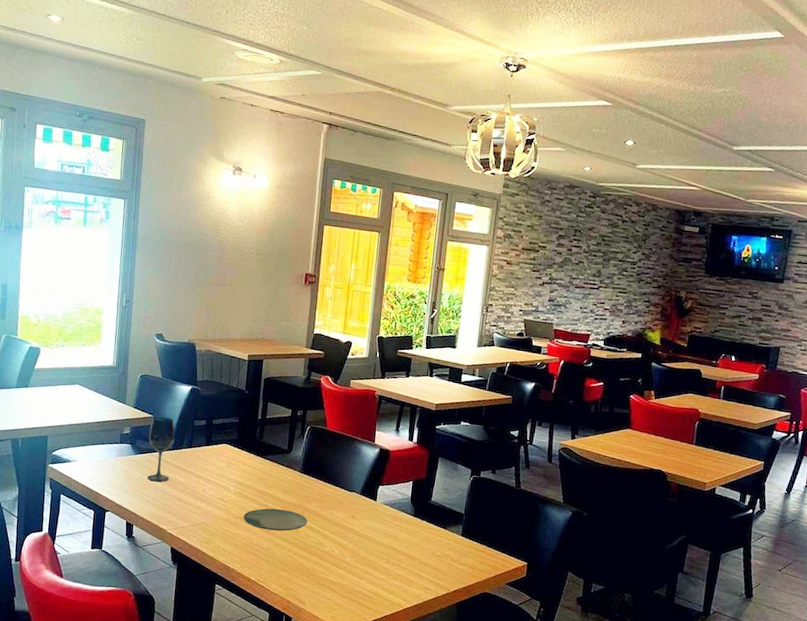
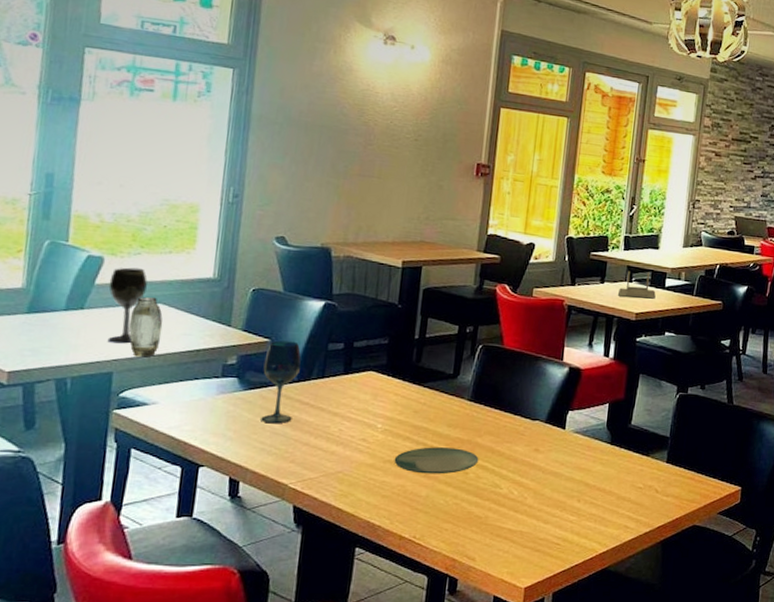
wine glass: none [44,356,69,414] -> present [107,267,148,343]
vase: none [57,379,80,426] -> present [129,296,163,357]
napkin holder: none [421,366,453,392] -> present [618,270,656,299]

